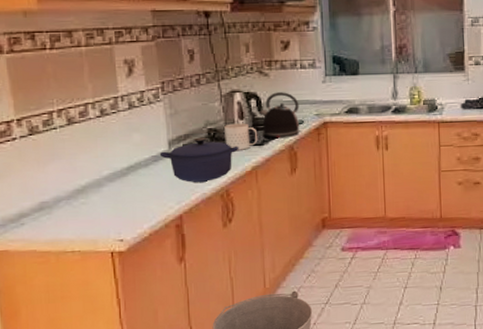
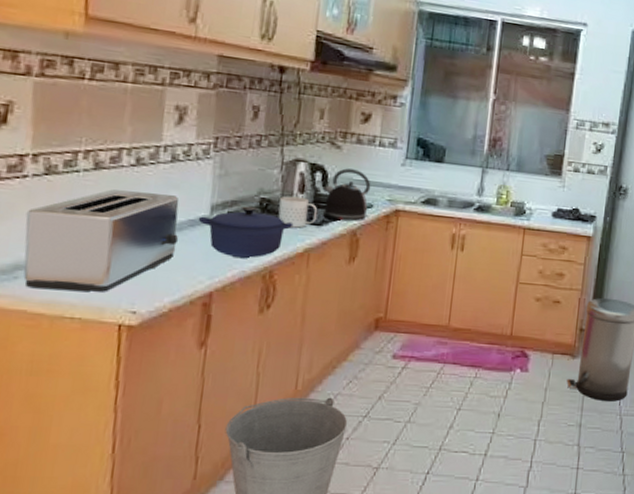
toaster: none [21,137,147,230] -> present [23,189,179,292]

